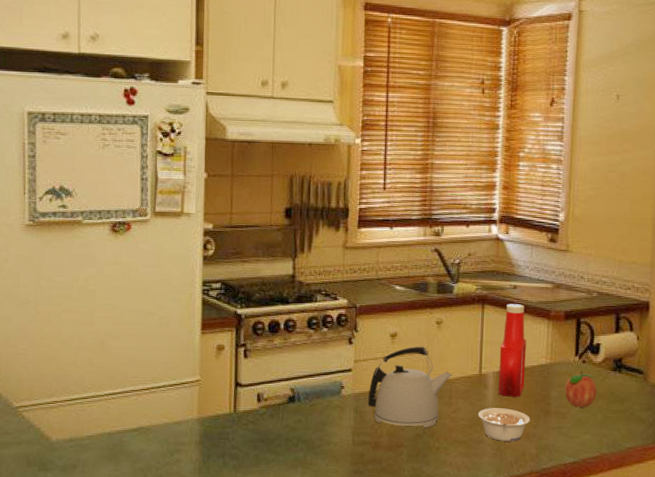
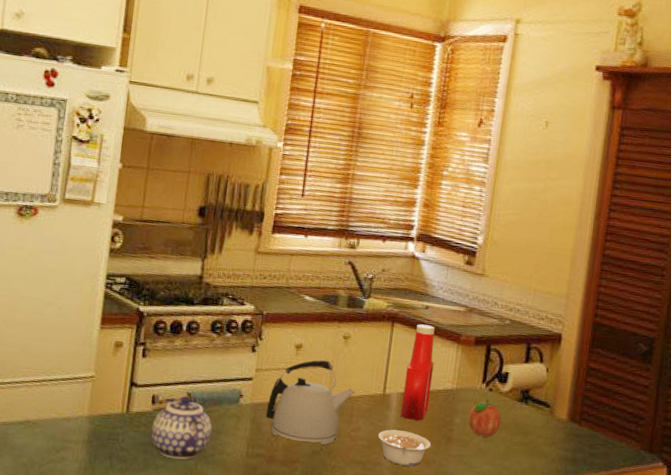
teapot: none [259,392,317,453] -> present [151,396,212,460]

